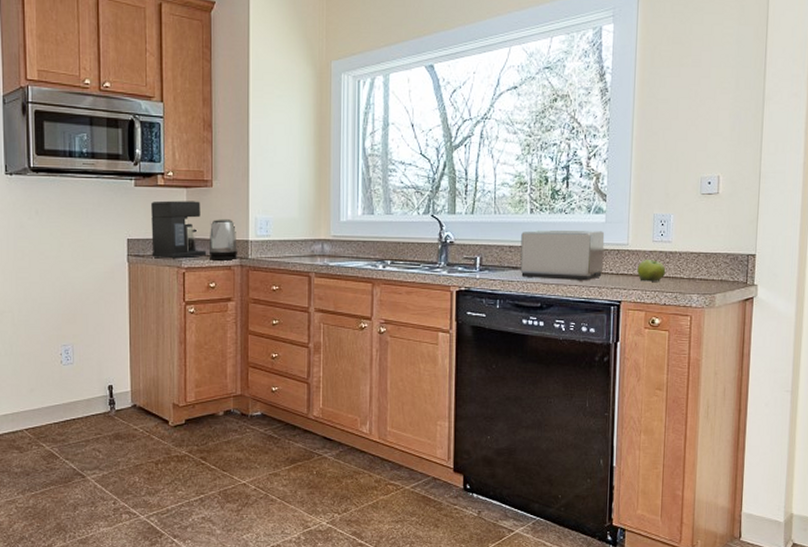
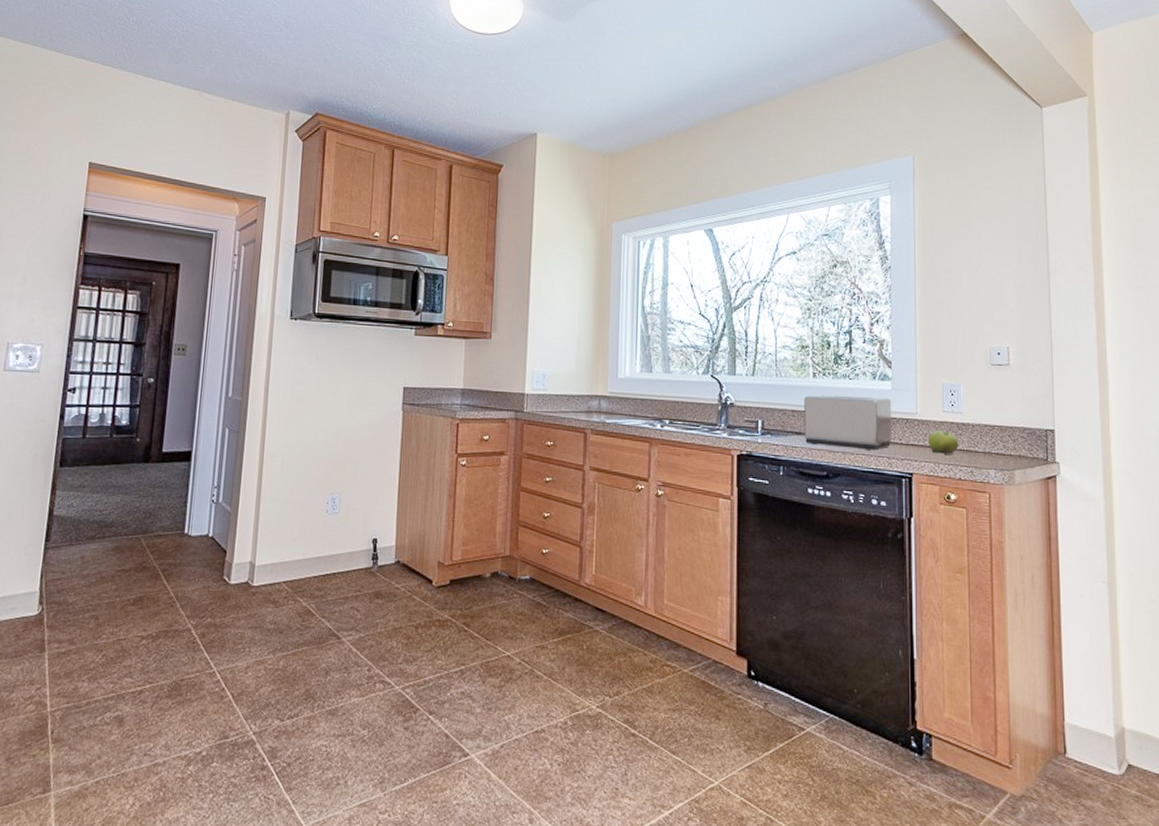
coffee maker: present [151,200,207,259] -> none [426,350,482,409]
kettle: present [210,218,239,261] -> none [485,370,515,414]

